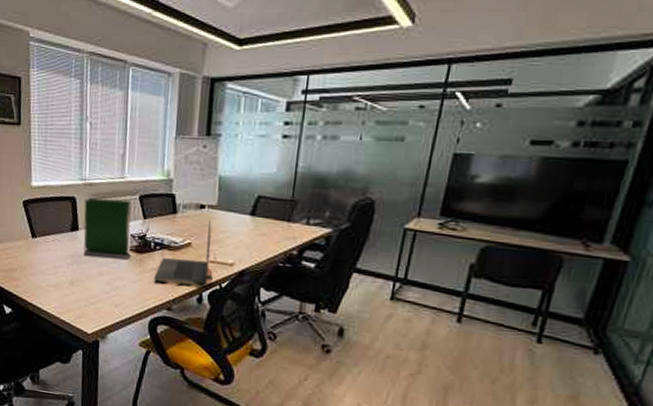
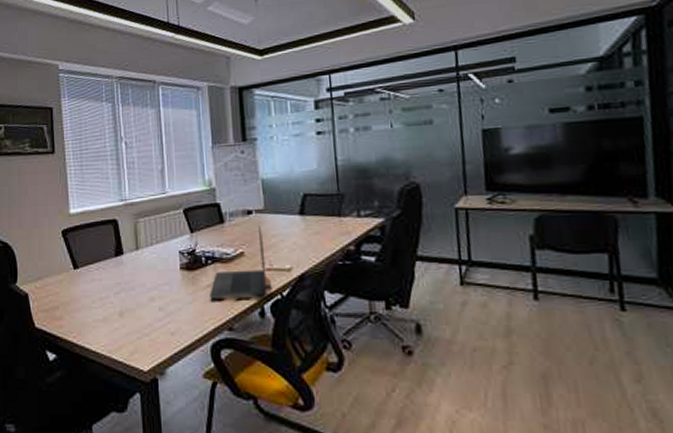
binder: present [83,197,132,255] -> none [126,215,180,276]

